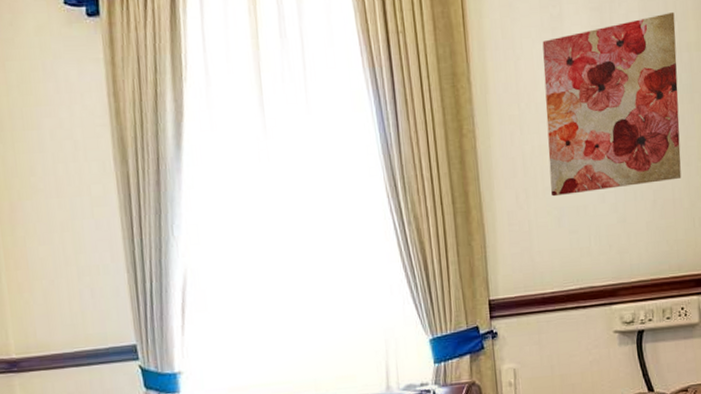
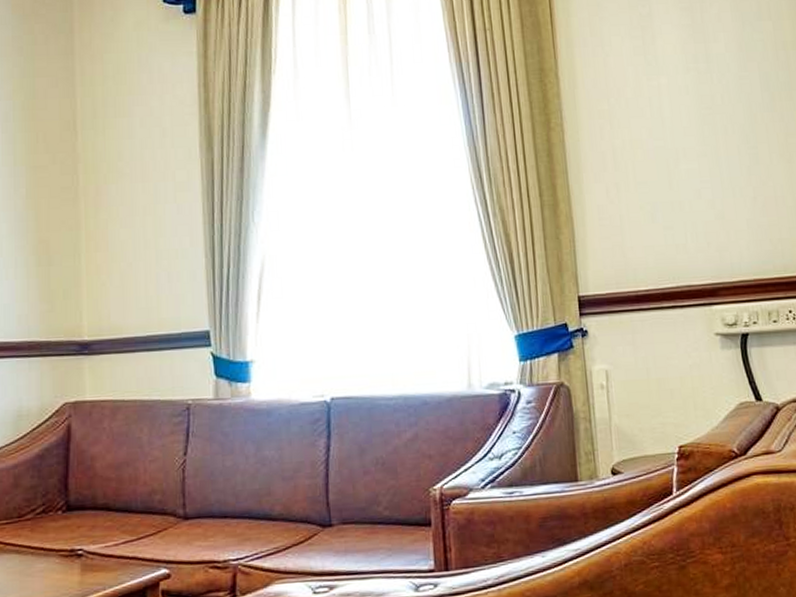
wall art: present [542,12,682,197] -> none [632,12,783,192]

